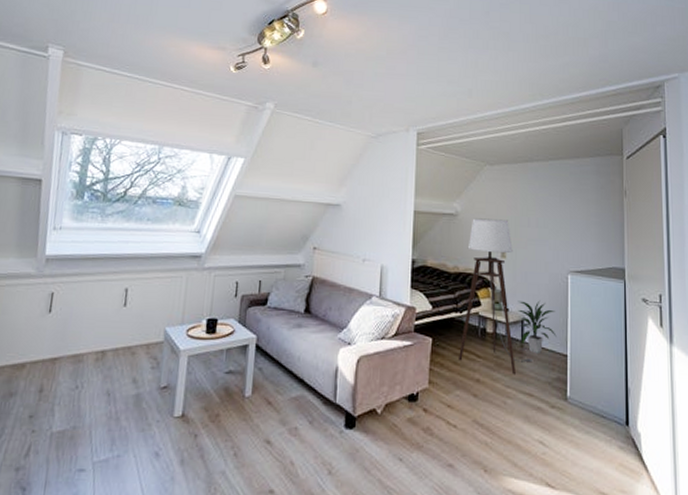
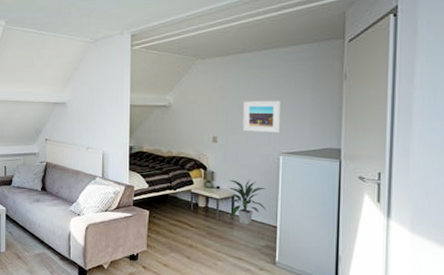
floor lamp: present [459,218,533,375] -> none [173,108,243,242]
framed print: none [531,213,568,250] -> present [243,101,282,134]

